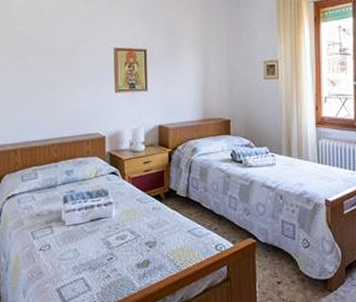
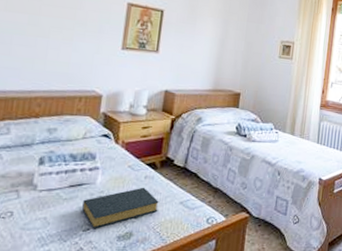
hardback book: none [104,218,169,258] -> present [82,187,159,229]

